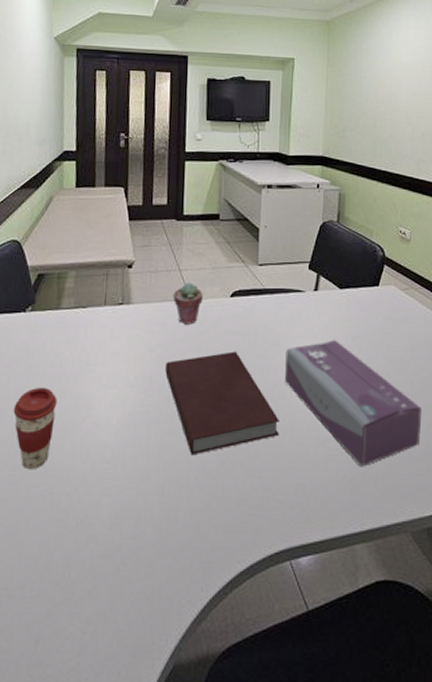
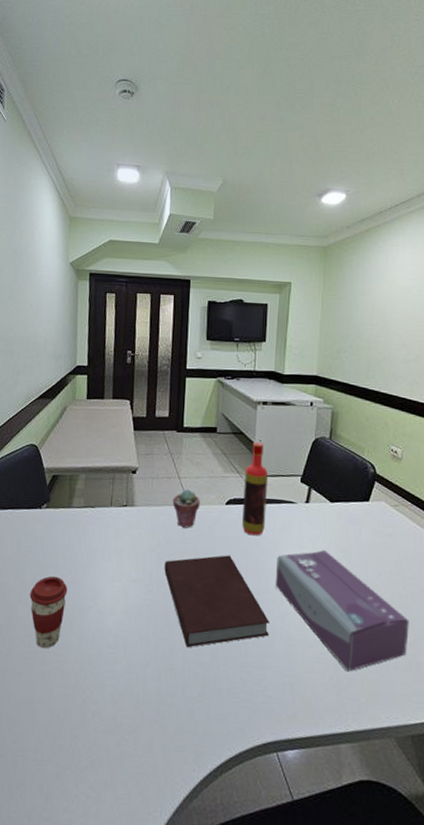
bottle: none [248,228,274,329] -> present [242,441,268,536]

